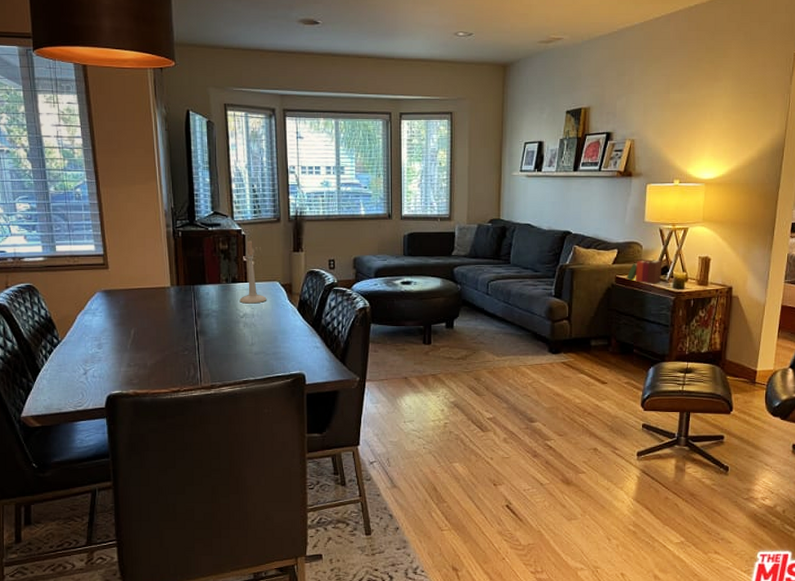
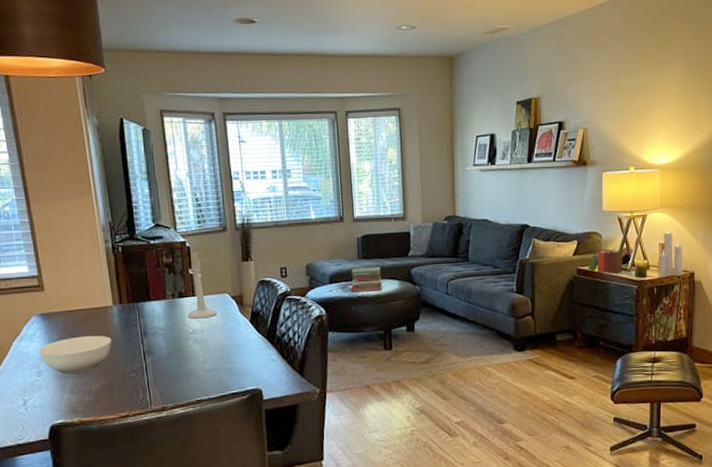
bowl: none [100,313,168,348] -> present [38,335,112,374]
books: none [395,264,426,288] -> present [351,267,383,293]
candle: none [695,245,722,290] -> present [657,231,683,278]

